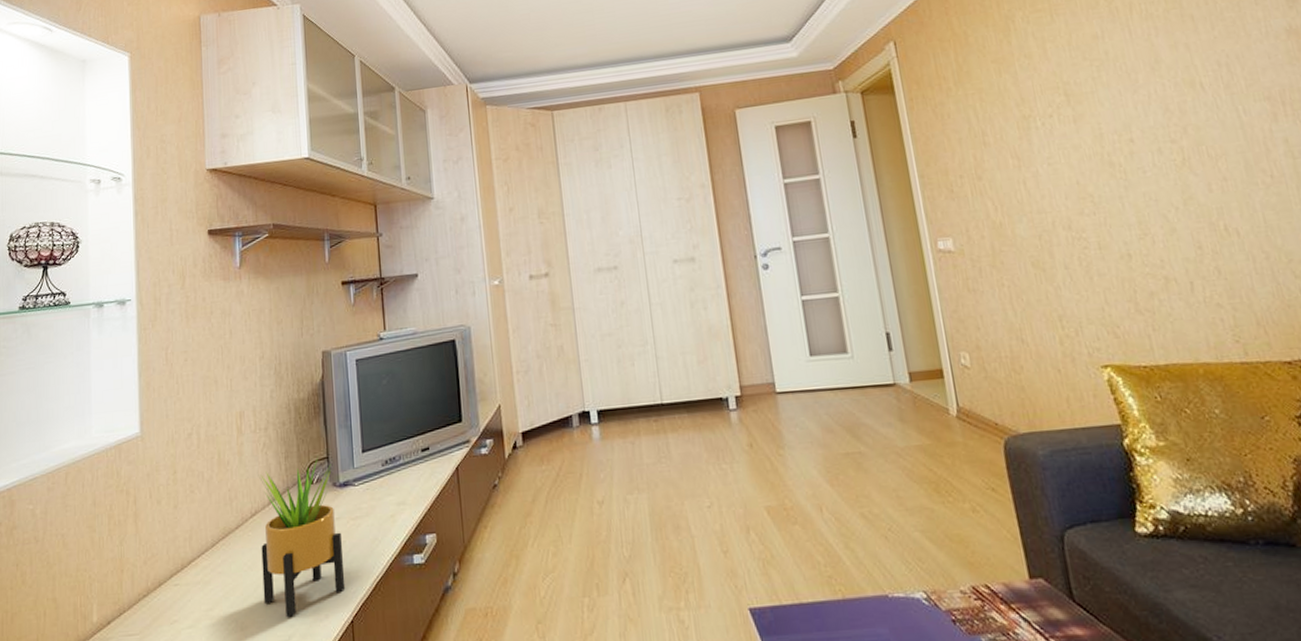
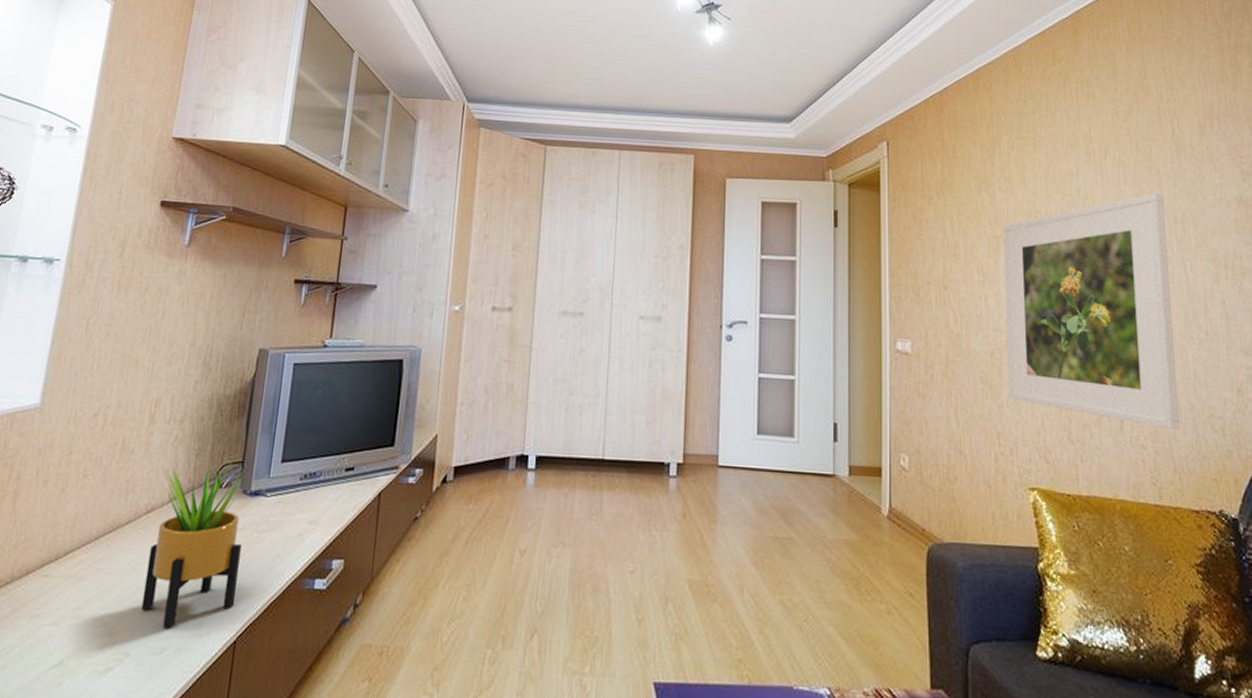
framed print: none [1031,38,1257,283] -> present [1003,192,1179,430]

